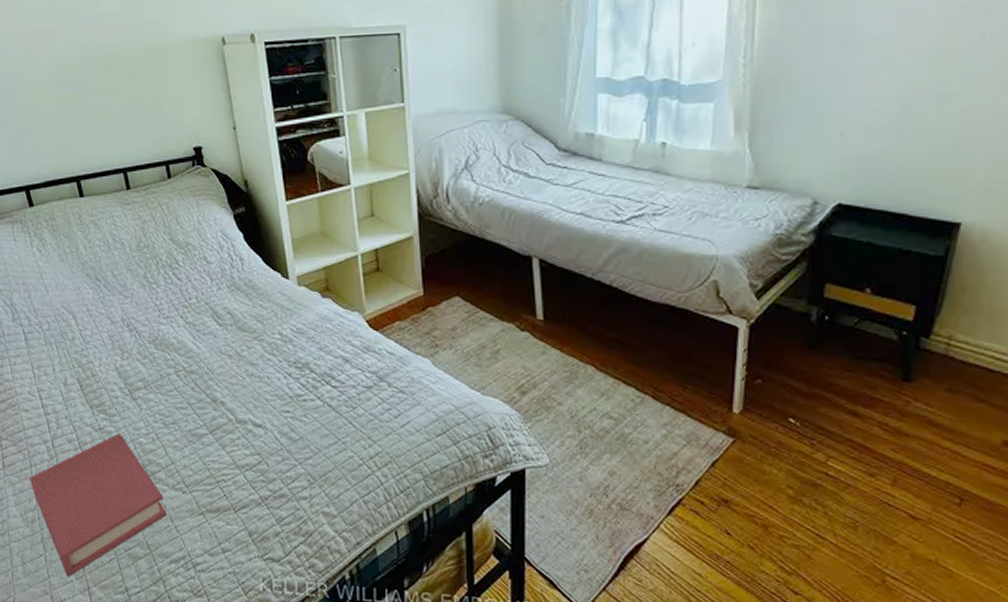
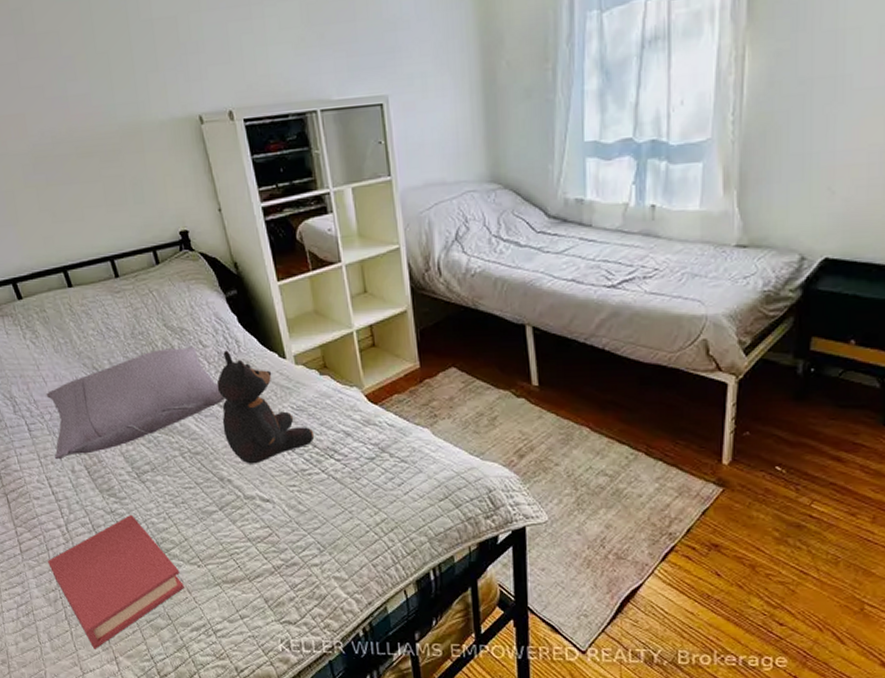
pillow: none [46,261,225,372] -> present [46,346,225,460]
teddy bear: none [217,268,312,387] -> present [216,350,315,464]

